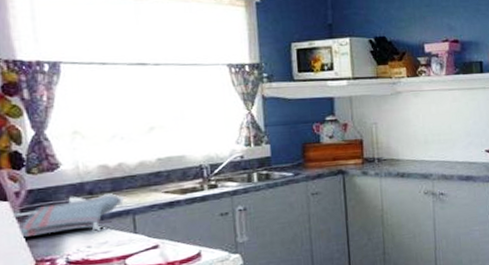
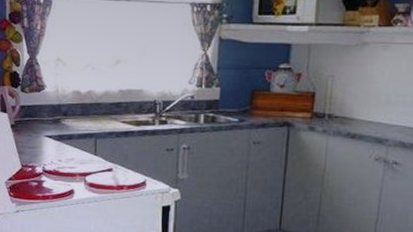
shawl: present [12,193,125,238] -> none [9,116,90,149]

